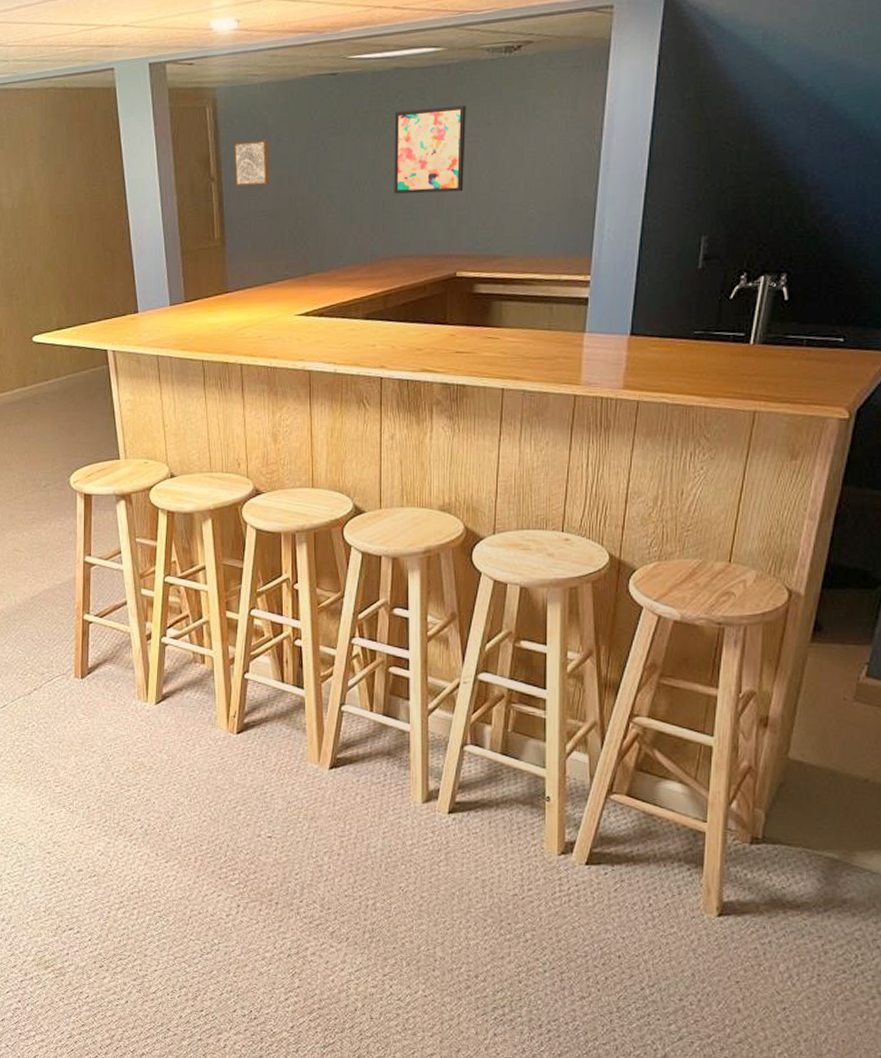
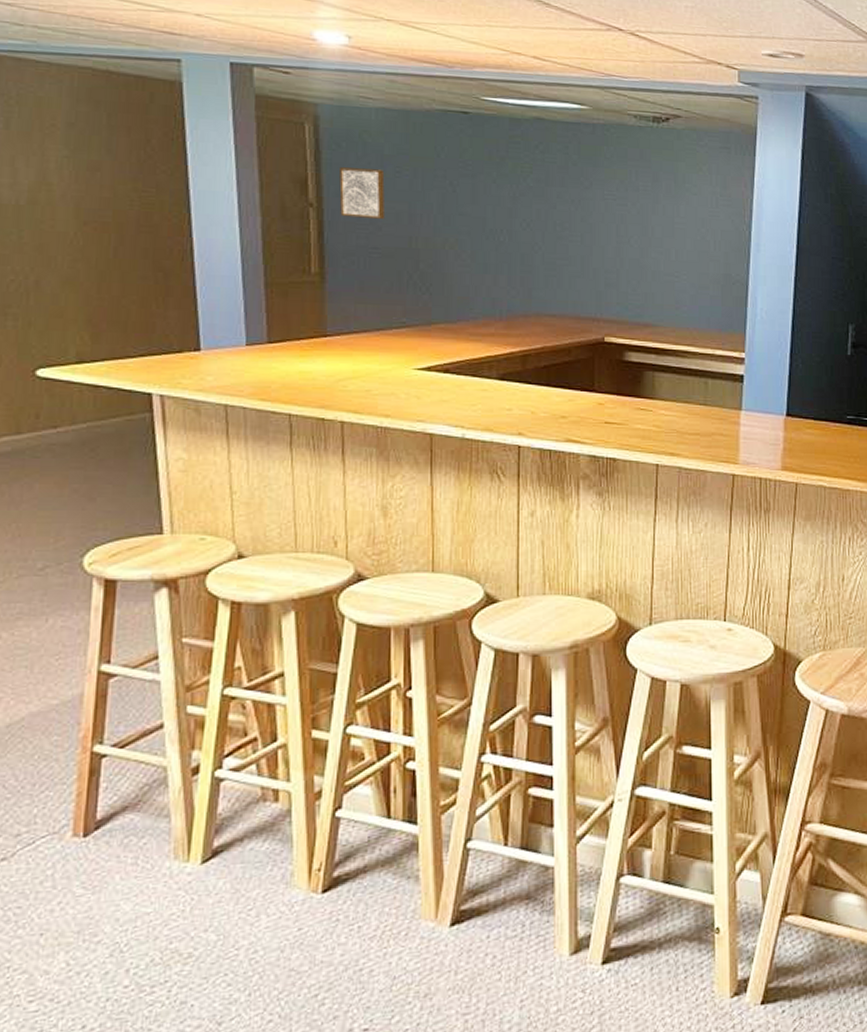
wall art: present [394,105,466,194] -> none [534,162,613,254]

